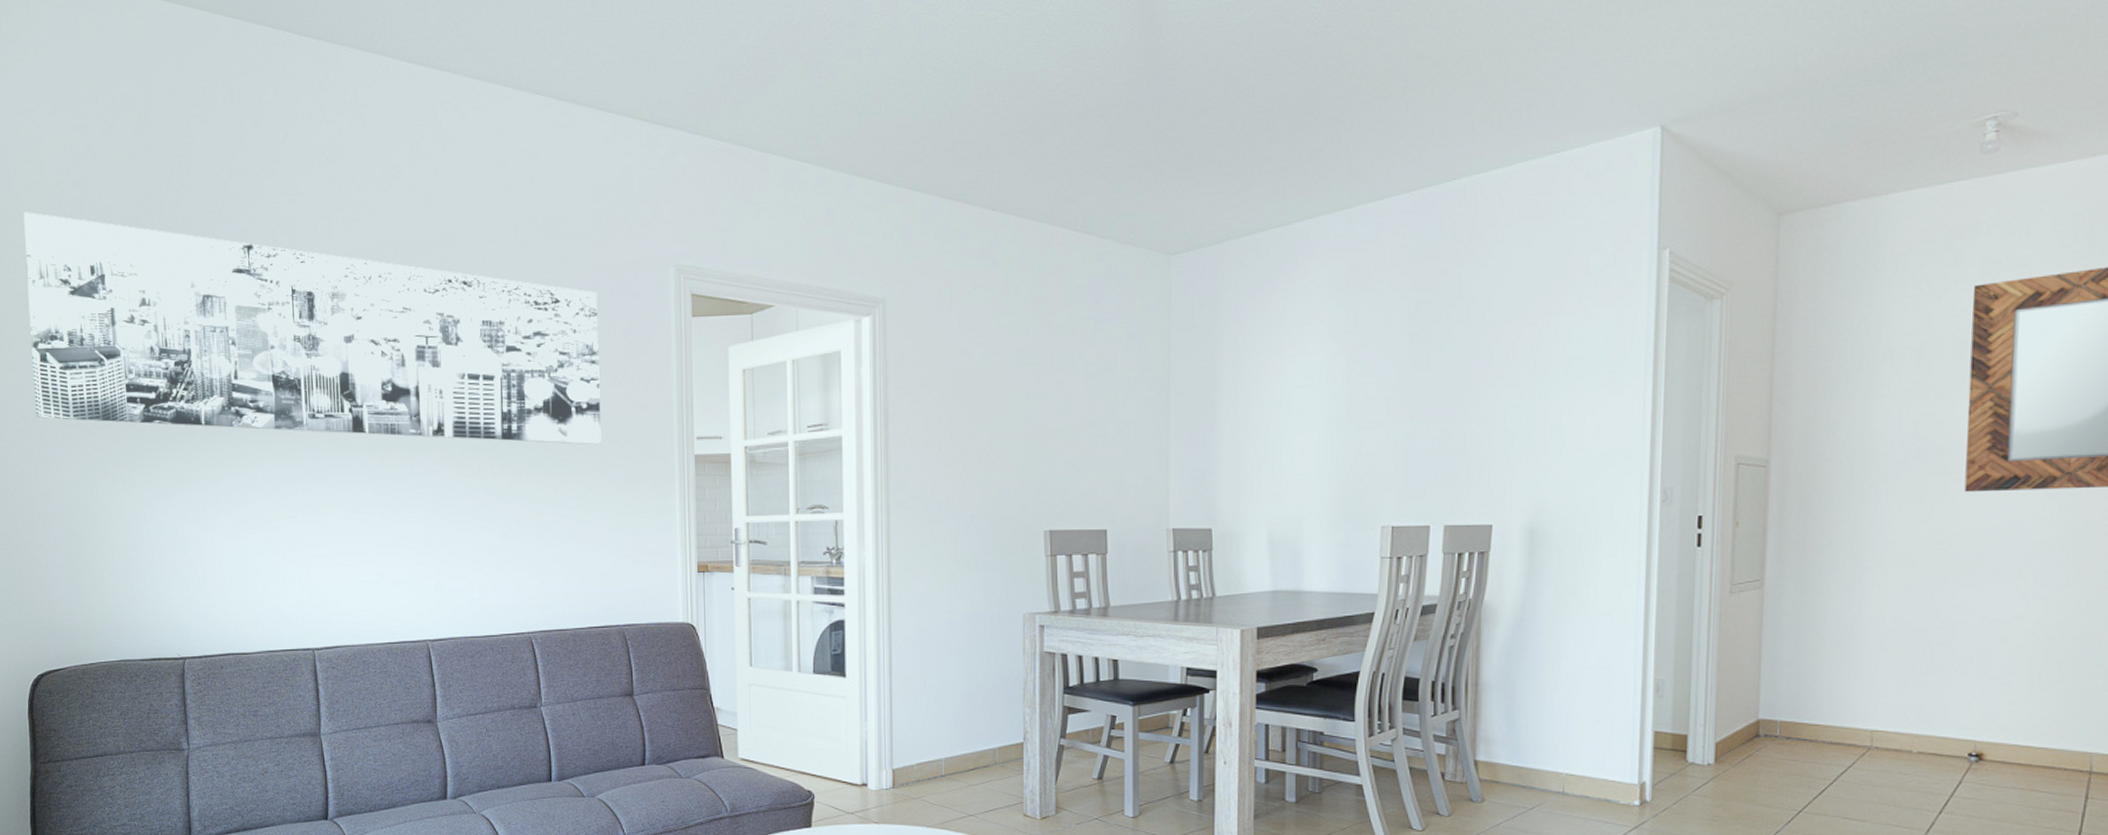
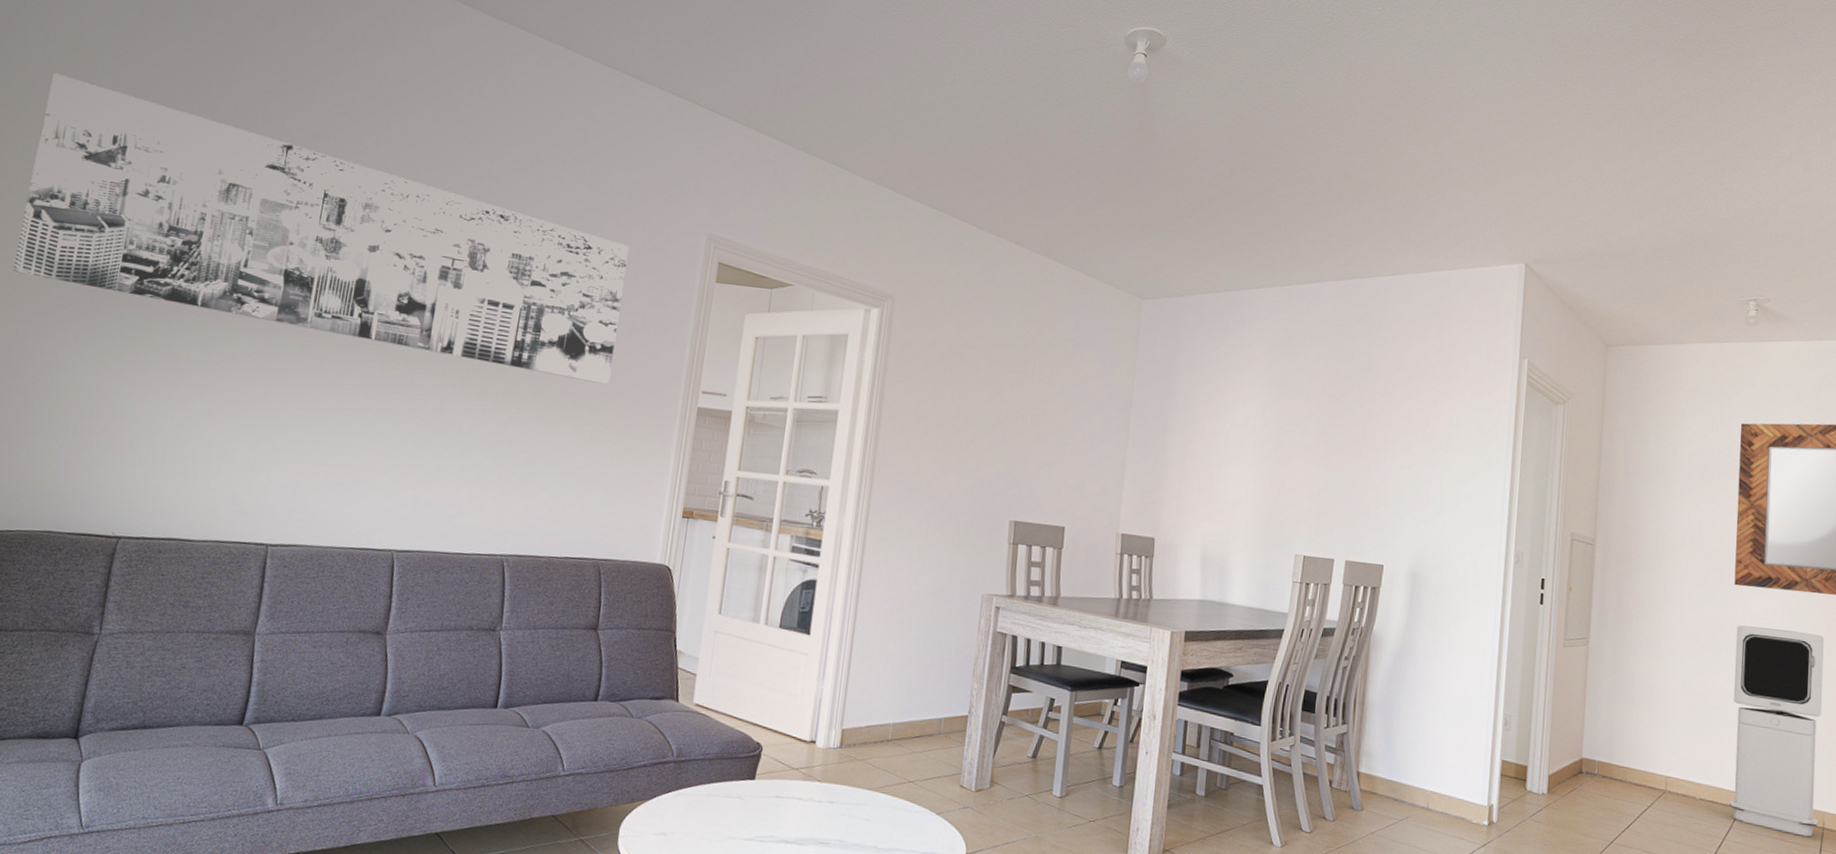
air purifier: none [1959,539,2095,784] -> present [1729,625,1824,837]

